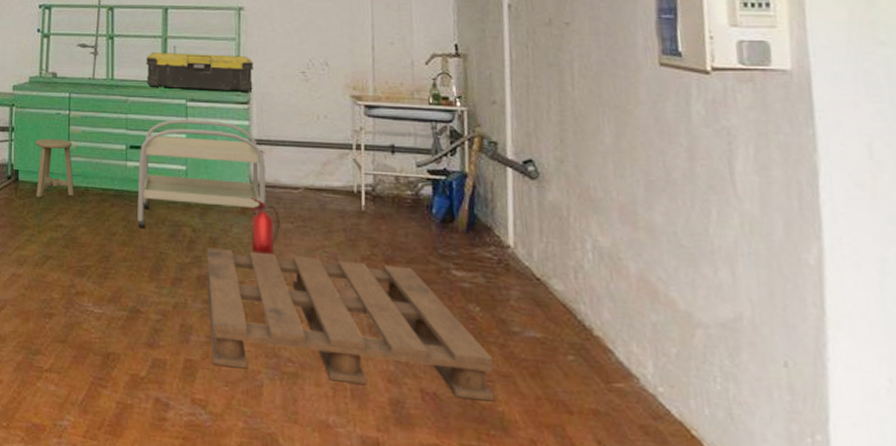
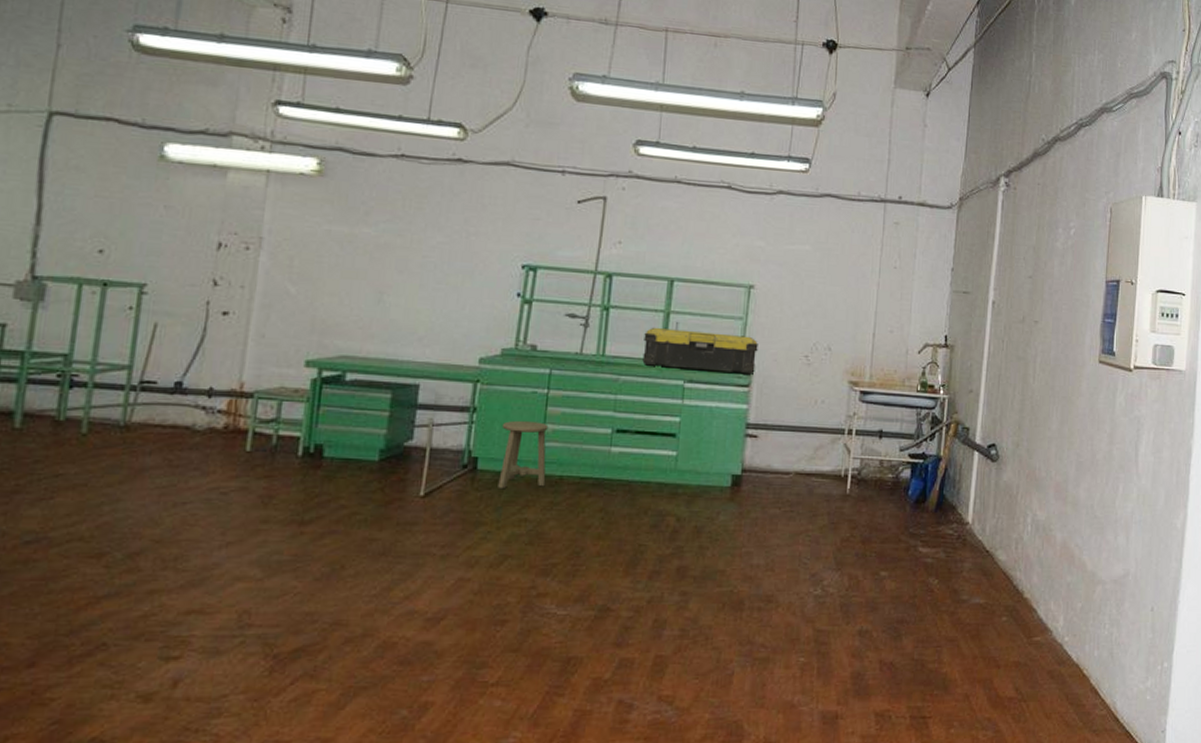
utility cart: present [137,118,266,229] -> none [617,400,760,520]
pallet: present [206,248,495,402] -> none [684,537,944,665]
fire extinguisher: present [250,197,280,256] -> none [736,484,768,542]

